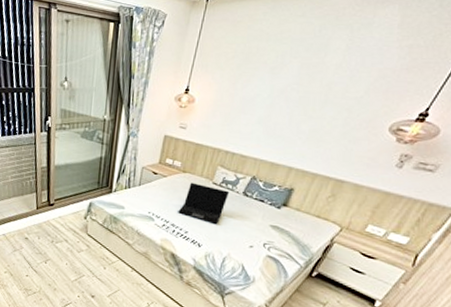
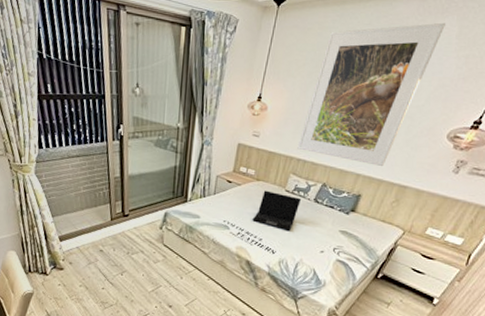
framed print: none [225,12,386,159] -> present [297,22,445,166]

